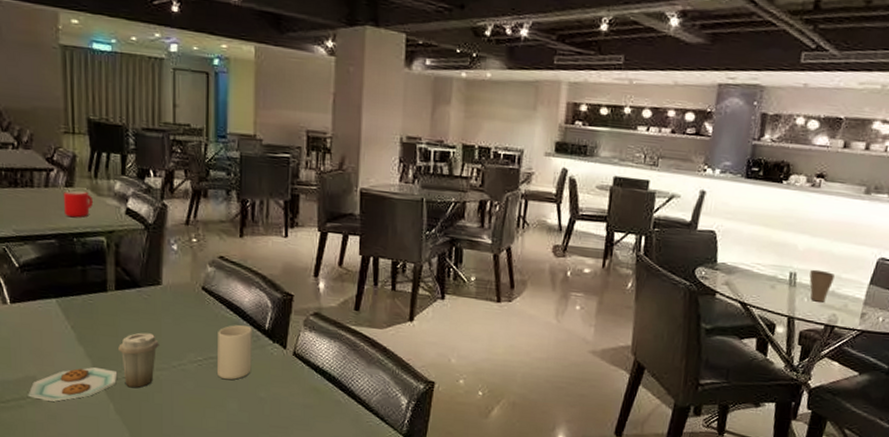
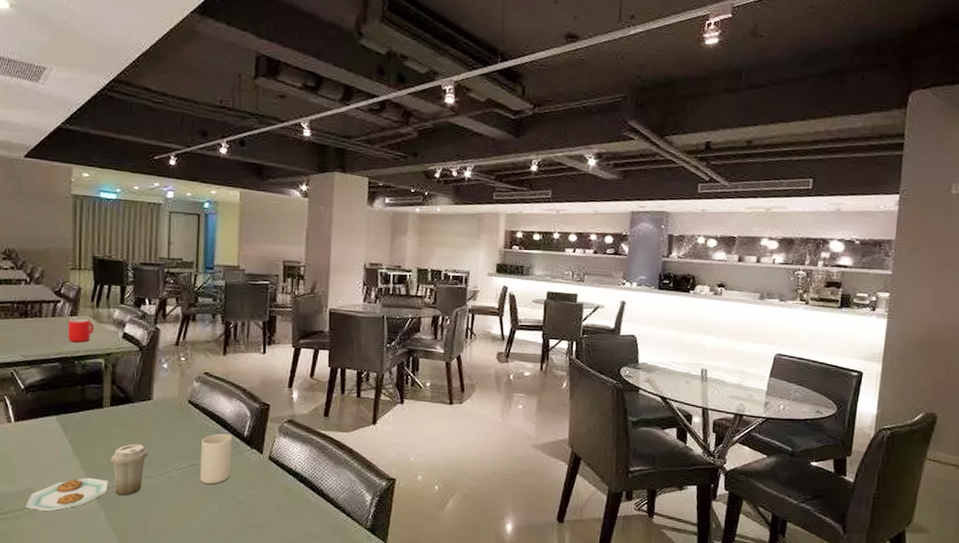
cup: present [809,269,835,302] -> none [718,365,739,394]

